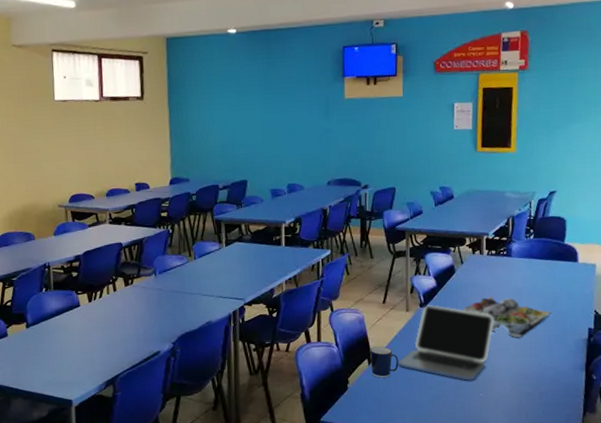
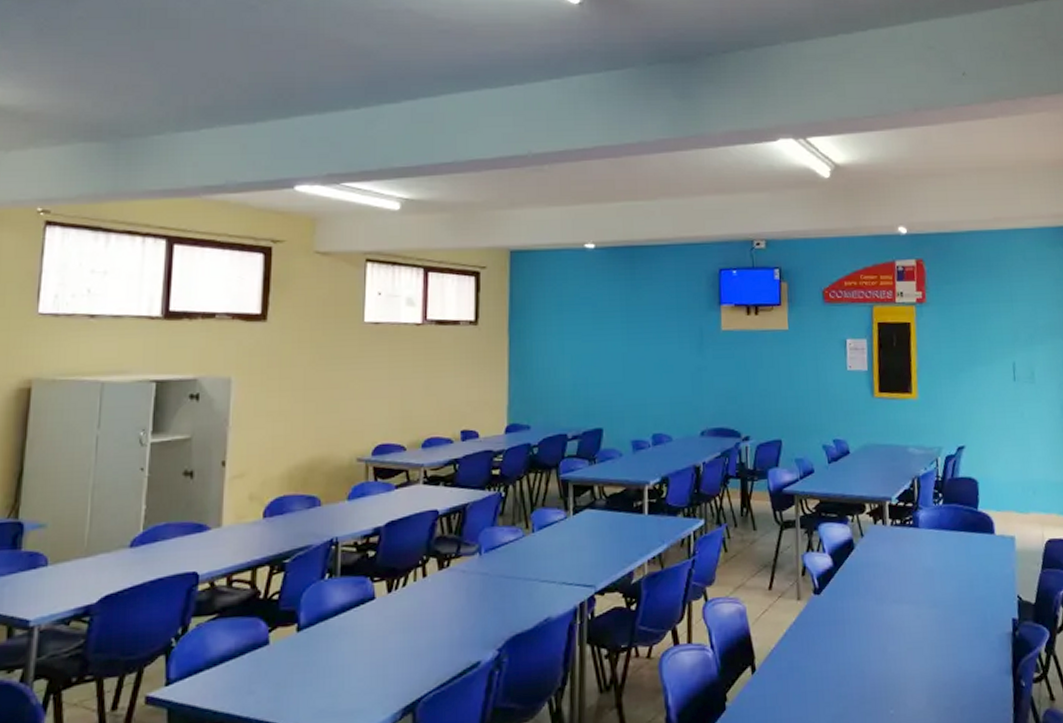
mug: present [370,346,399,378] -> none [753,648,790,693]
laptop: present [399,305,494,381] -> none [789,591,903,693]
food tray: present [463,297,551,338] -> none [866,579,968,633]

